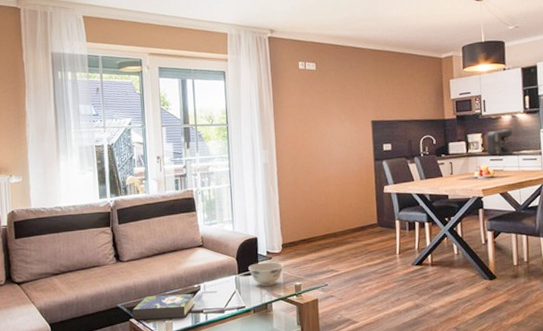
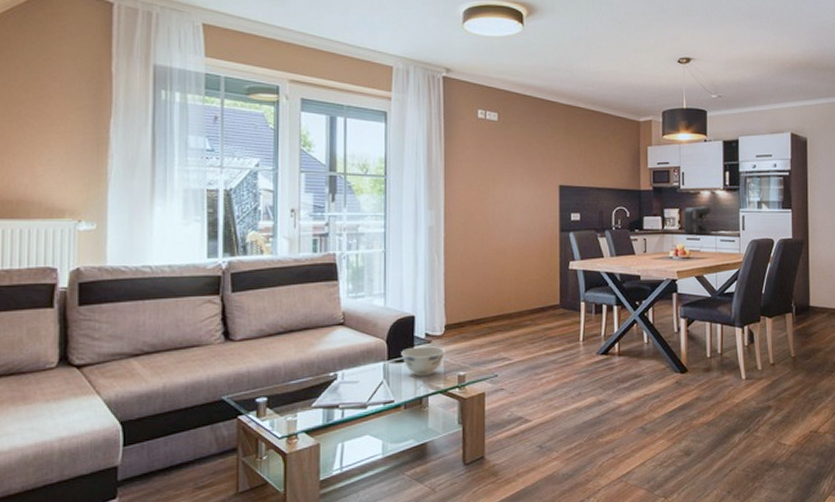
book: present [132,294,195,321] -> none [241,384,329,418]

